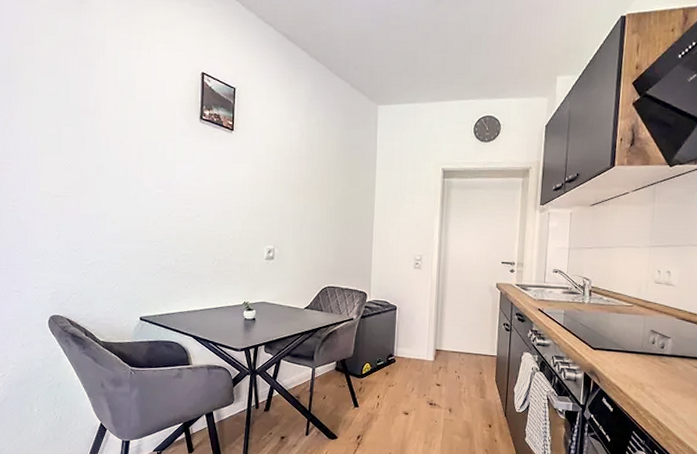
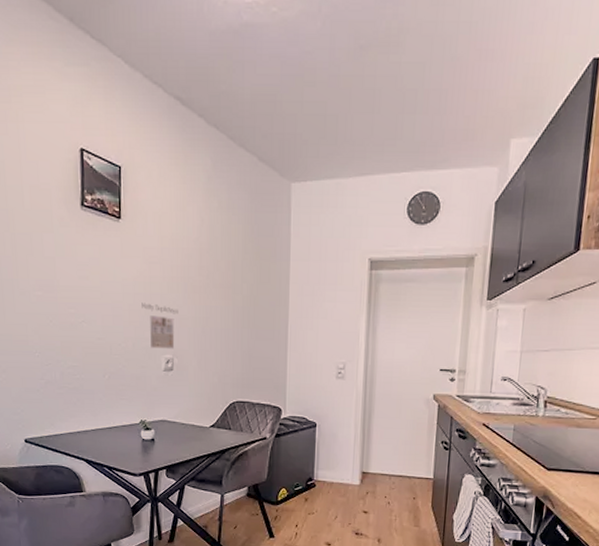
calendar: none [248,201,280,241] -> present [141,303,178,349]

